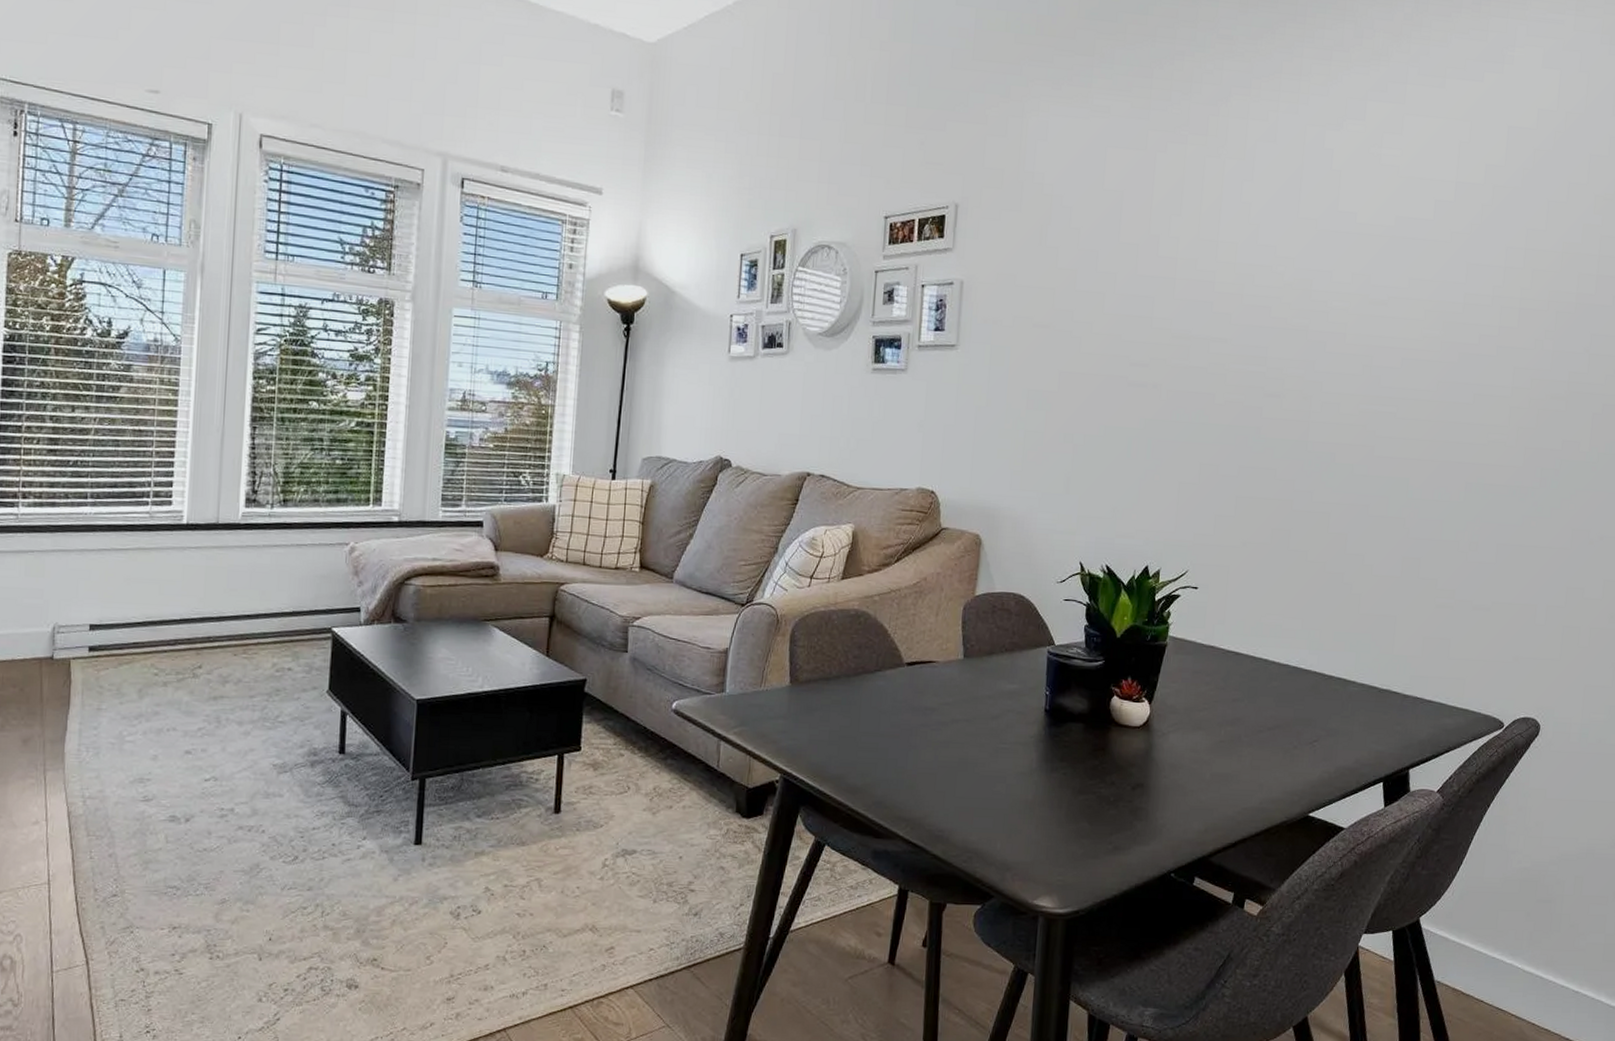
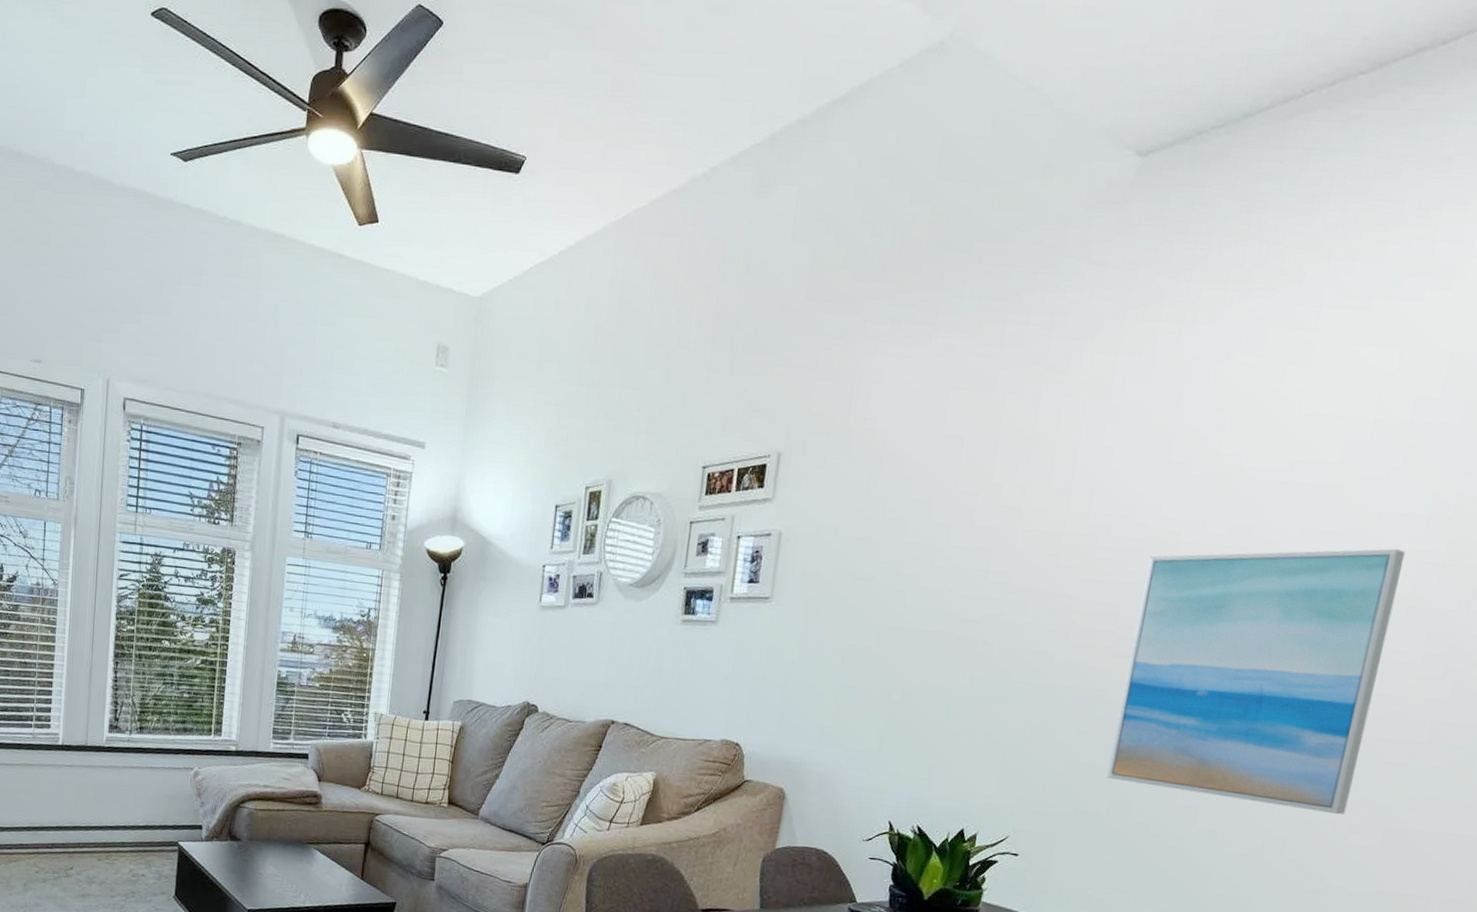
wall art: none [1268,295,1491,535] -> present [1106,549,1406,815]

